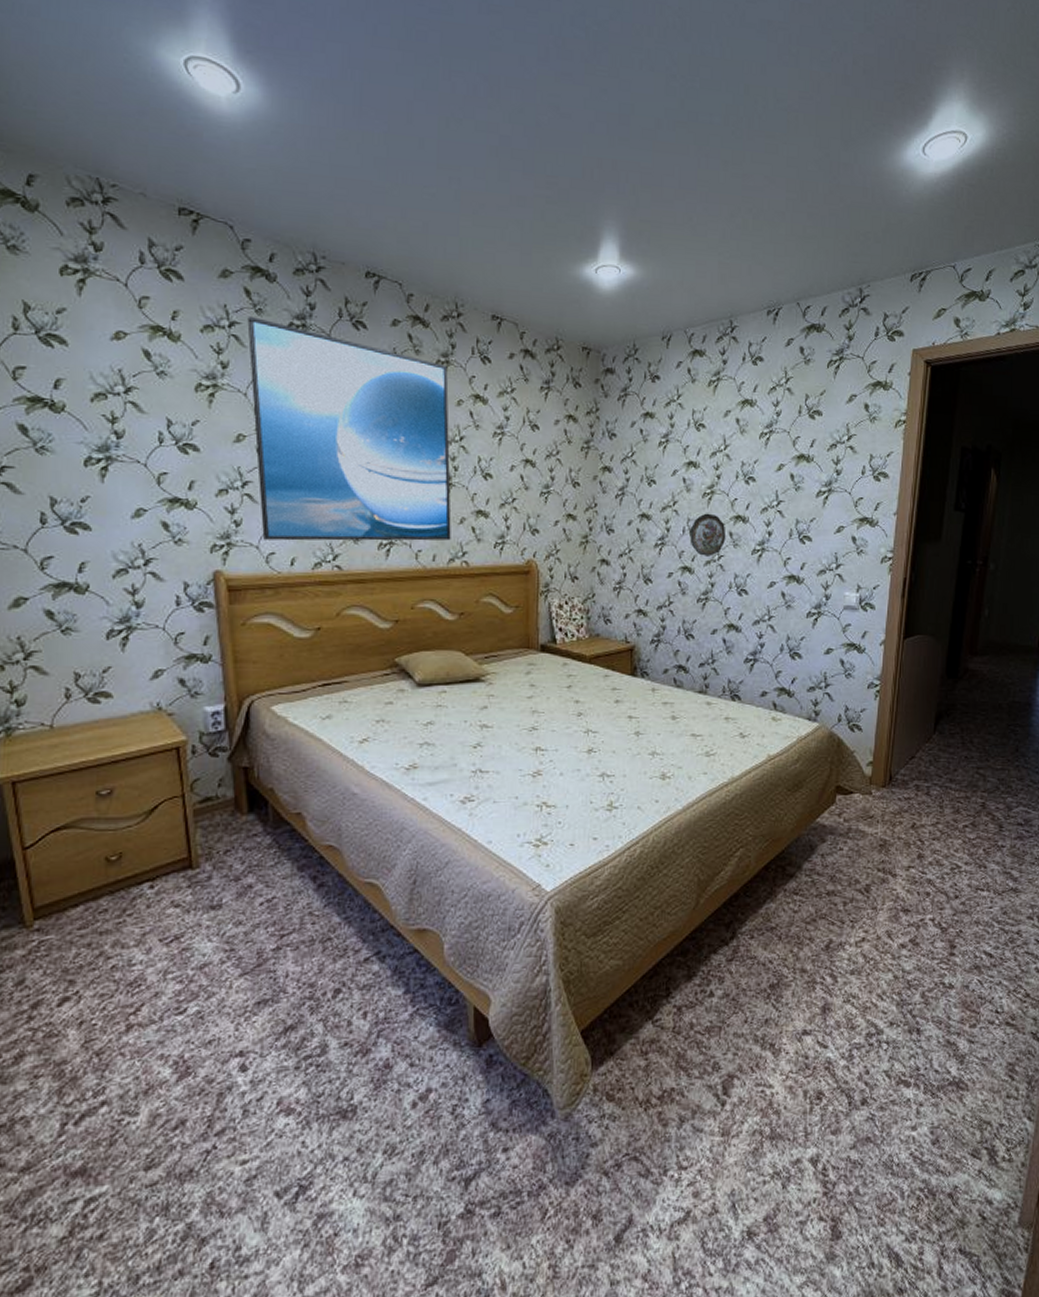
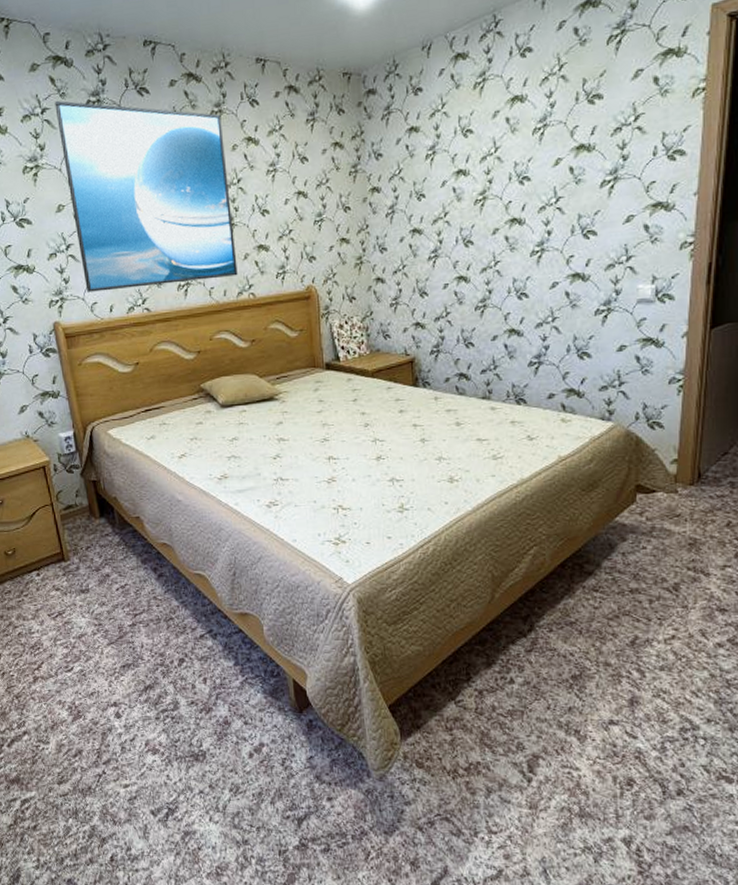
decorative plate: present [689,513,726,556] -> none [463,219,502,264]

